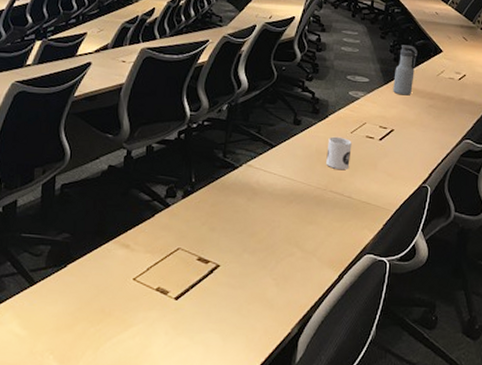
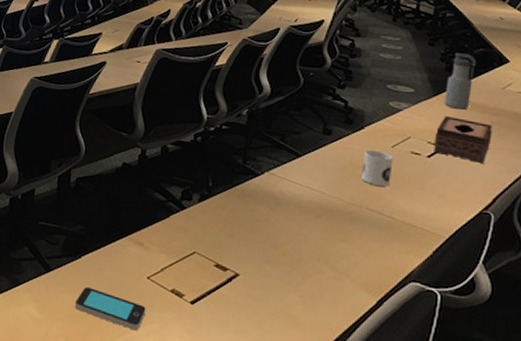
smartphone: none [61,296,132,334] -> present [75,287,146,331]
tissue box: none [384,101,429,144] -> present [434,115,492,165]

